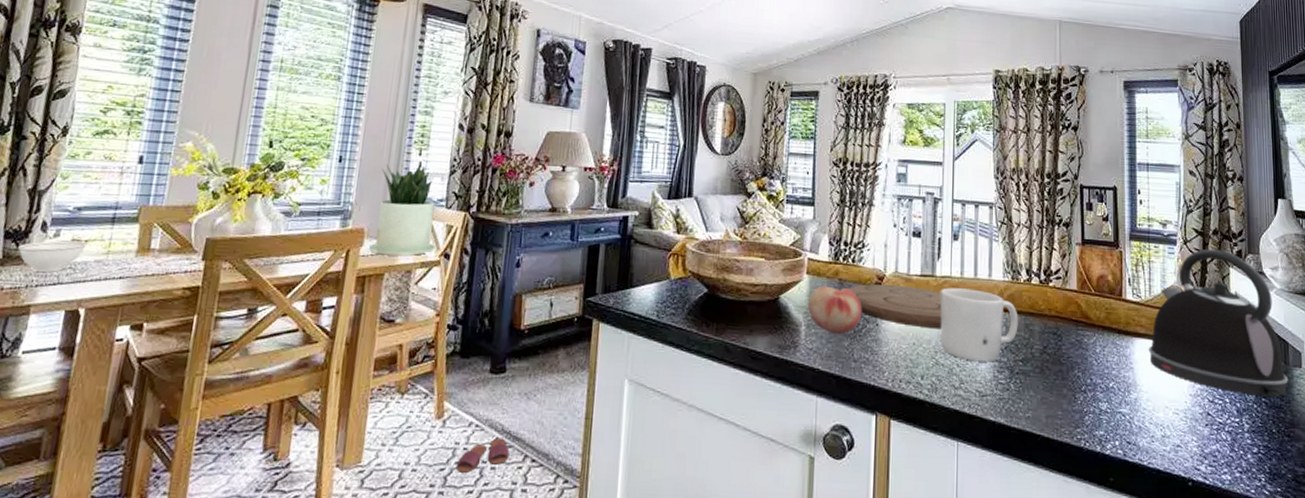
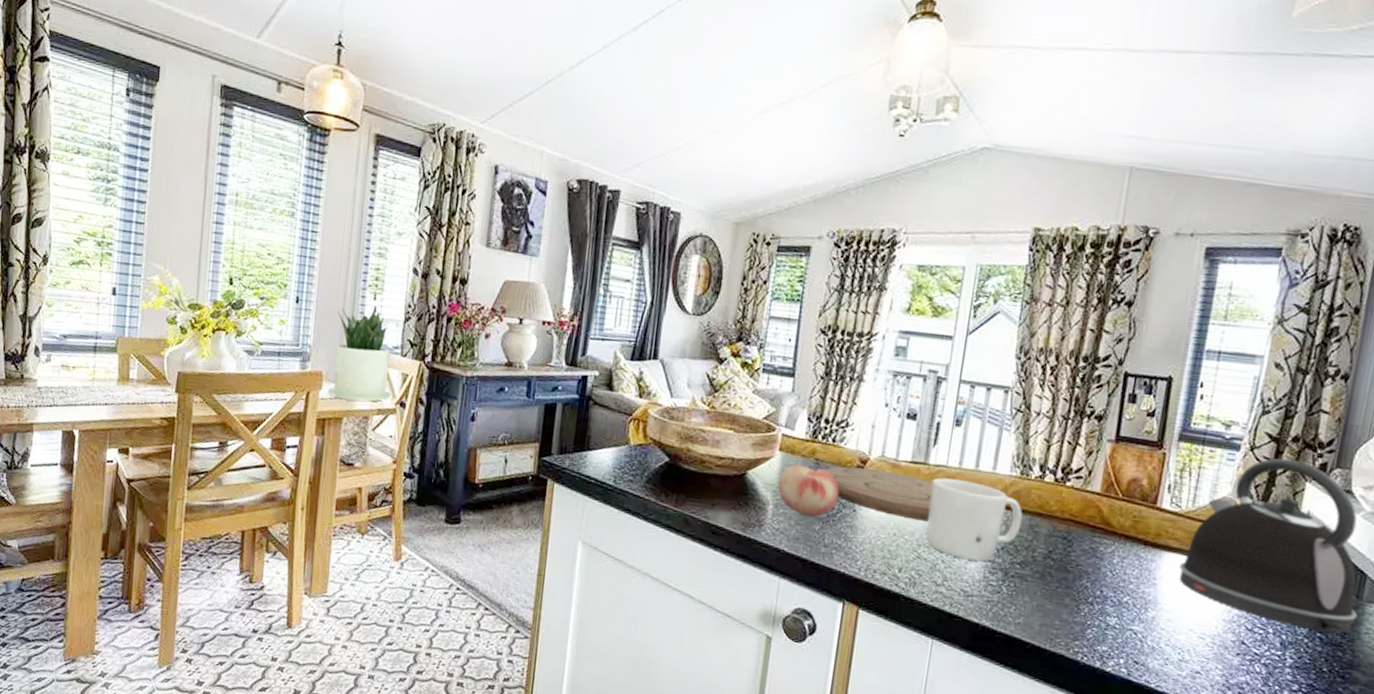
bowl: present [18,240,88,273] -> none [17,365,75,396]
slippers: present [457,438,510,473] -> none [414,584,464,613]

